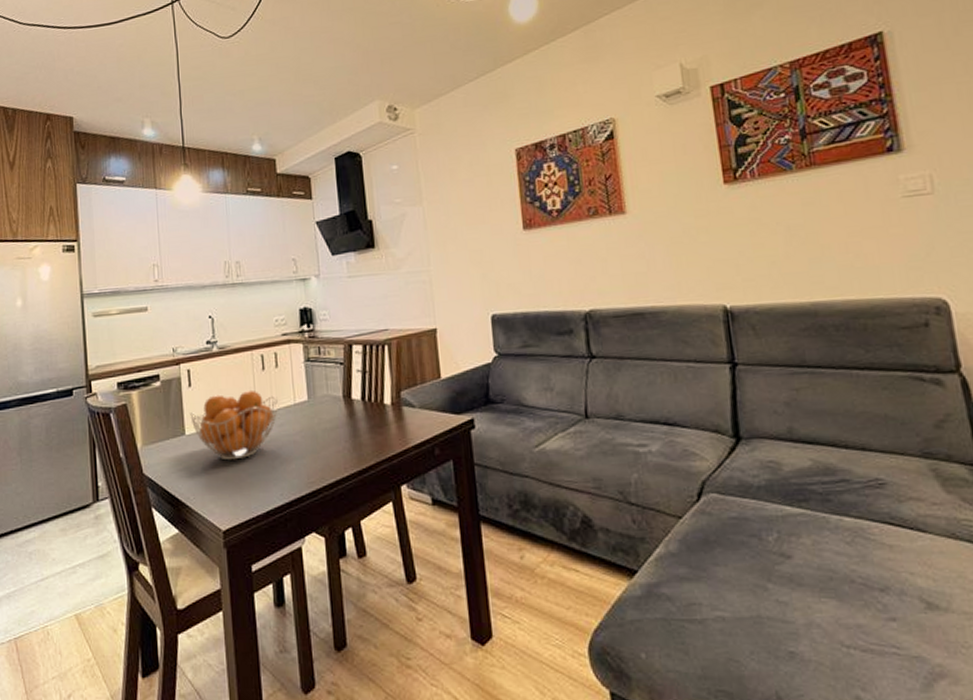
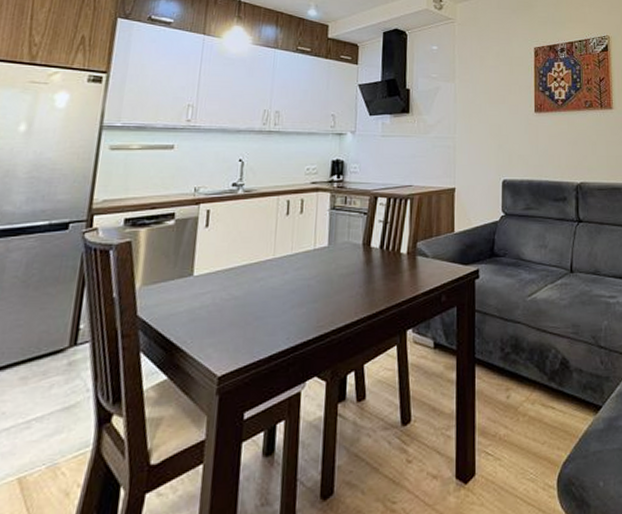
fruit basket: present [190,390,278,461] -> none [202,233,298,303]

